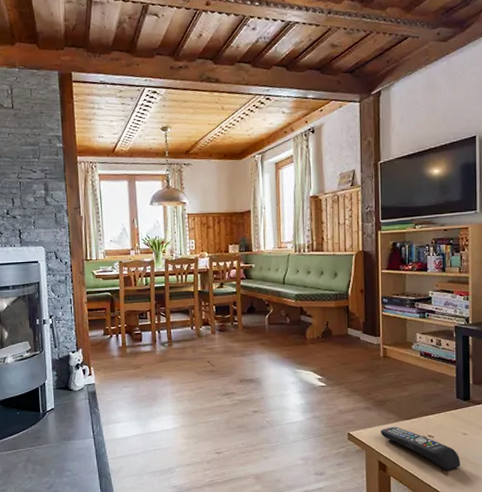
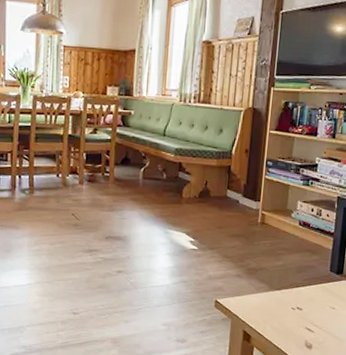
remote control: present [380,426,461,471] -> none [248,296,326,344]

